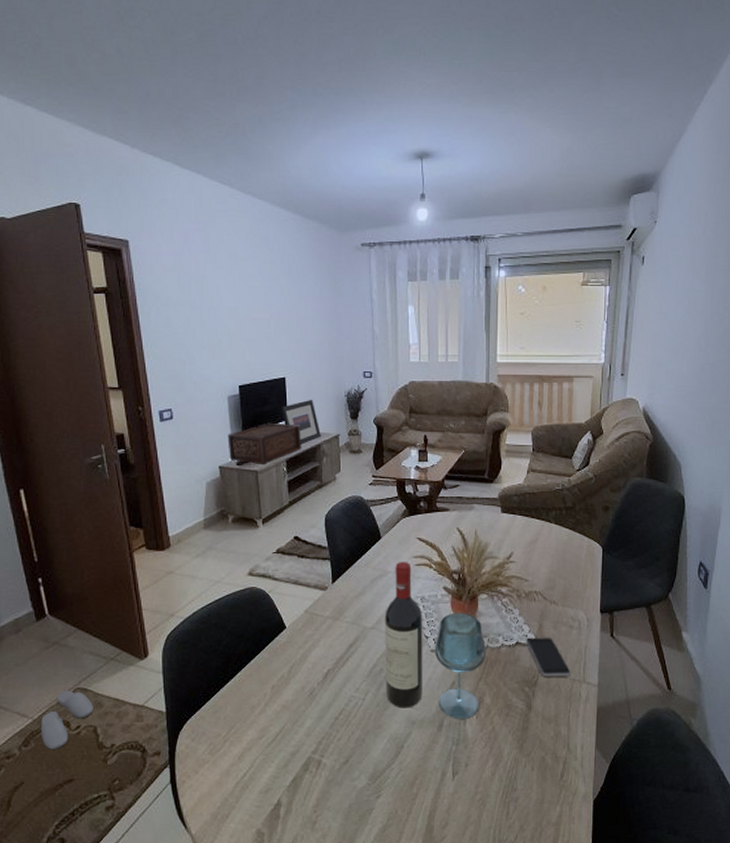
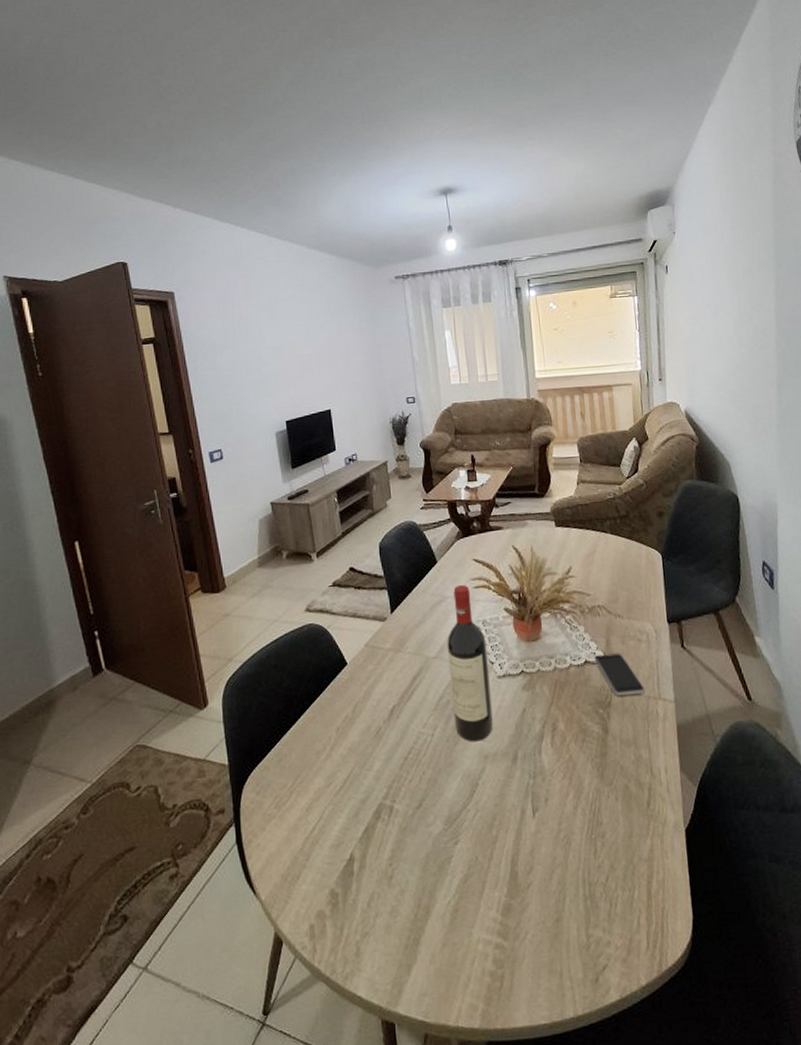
slippers: present [40,690,93,750] -> none [99,748,154,816]
decorative box: present [227,422,301,464] -> none [277,454,351,497]
picture frame: present [280,399,321,445] -> none [327,428,369,474]
wine glass: present [434,613,487,719] -> none [500,634,556,750]

